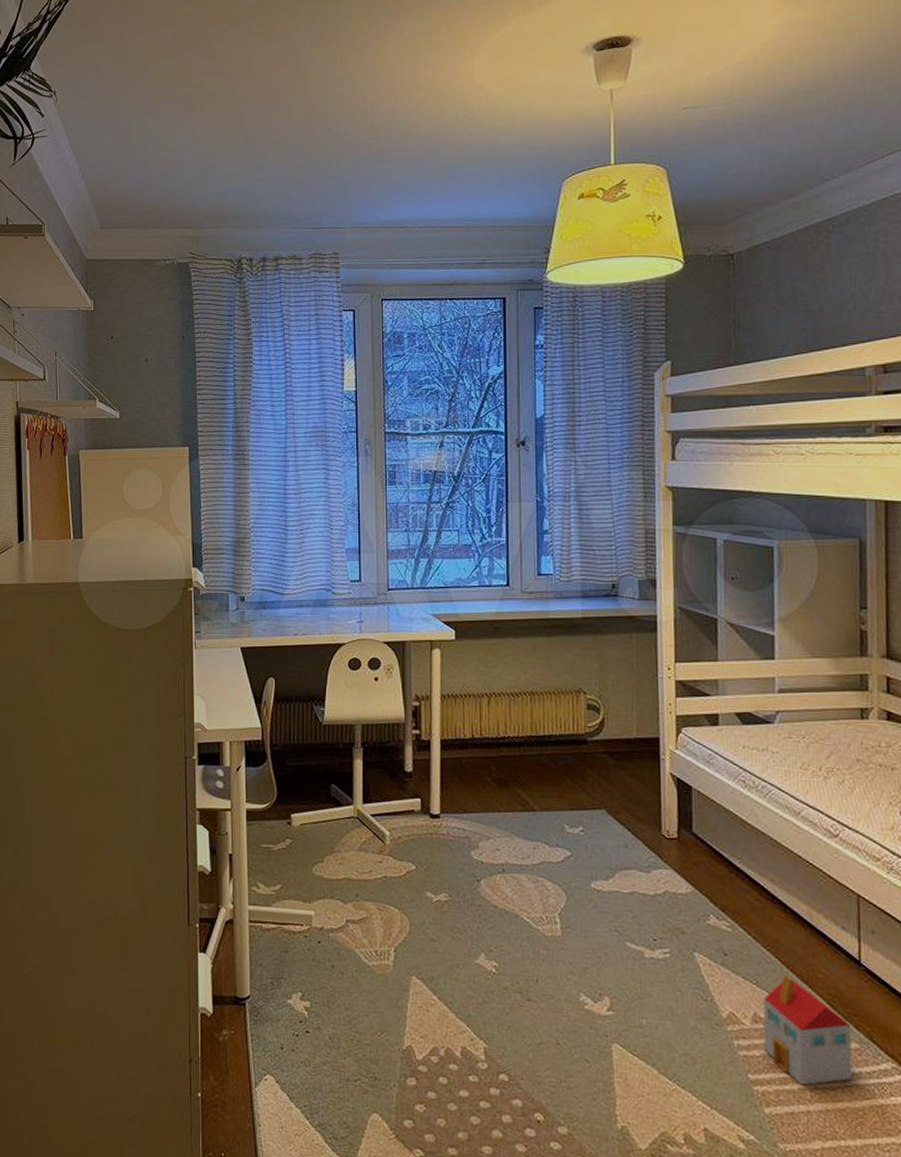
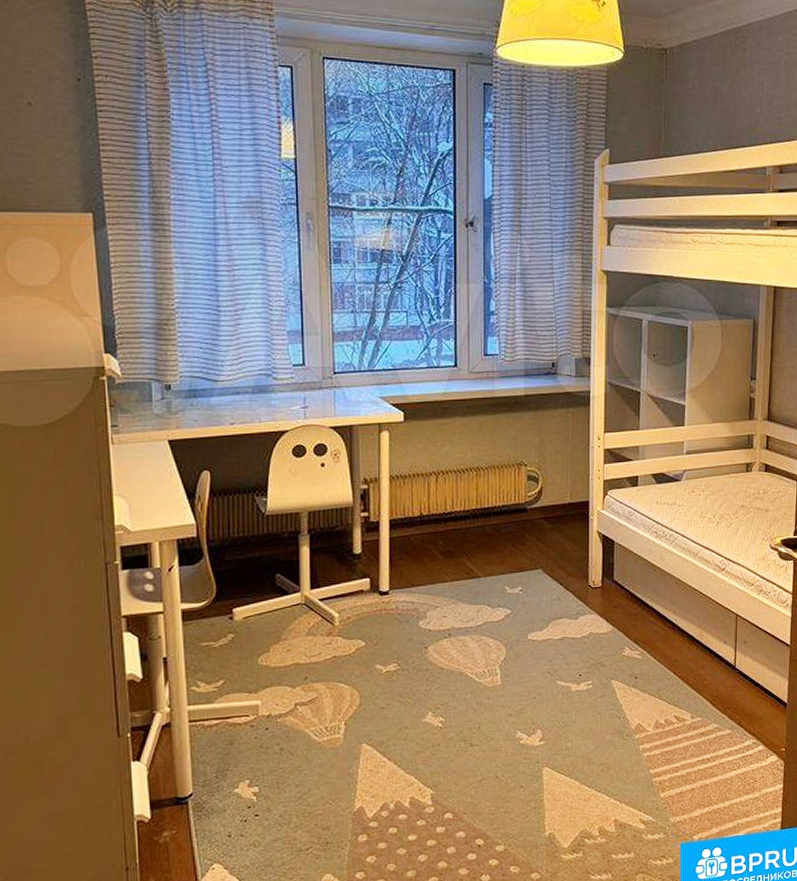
toy house: present [763,974,853,1086] -> none [662,686,726,770]

